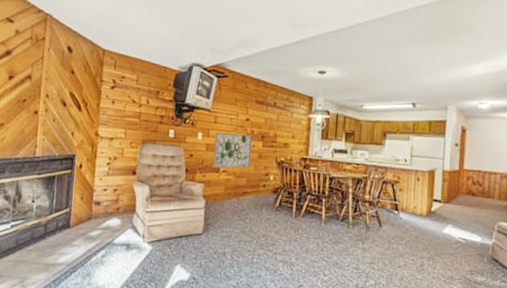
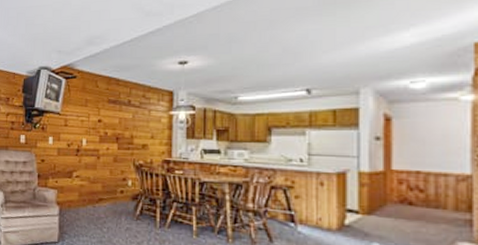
wall art: present [212,132,253,169] -> none [65,136,106,174]

